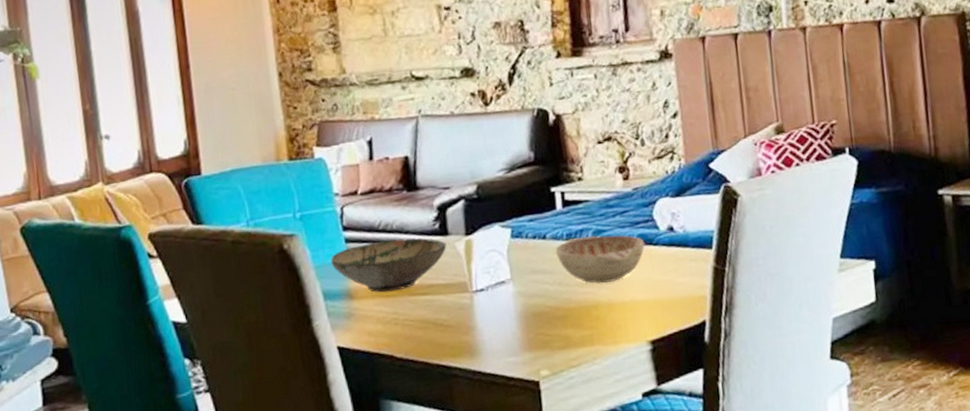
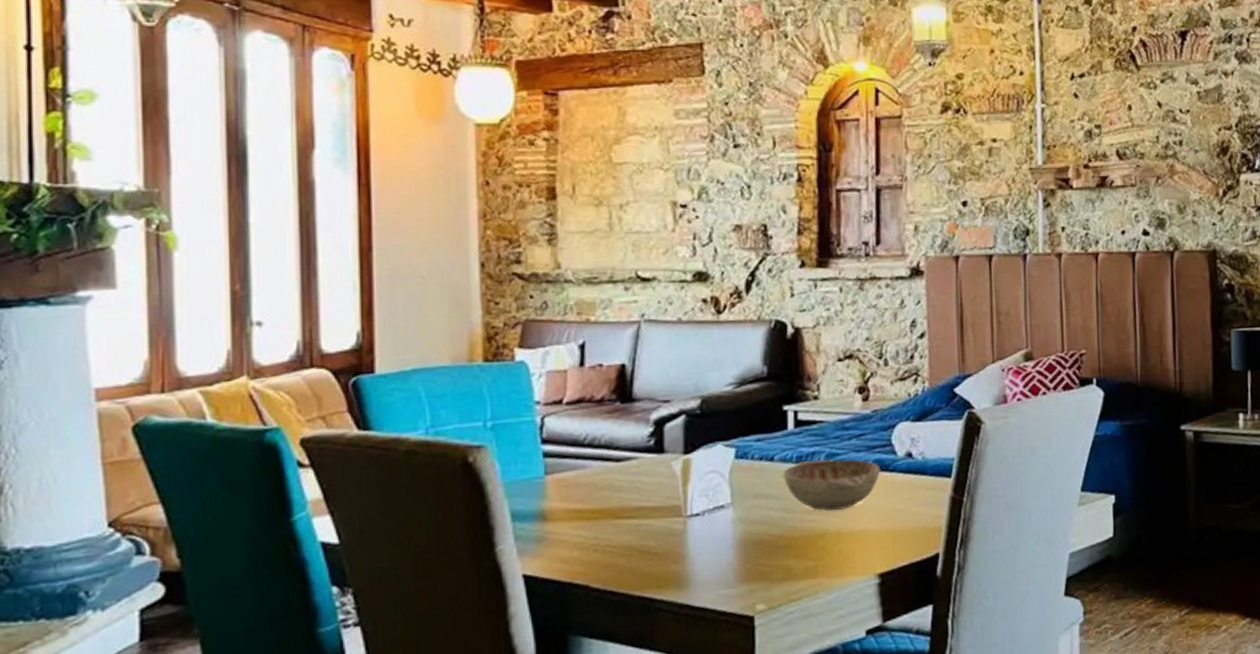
bowl: present [331,238,447,293] -> none [524,455,661,515]

